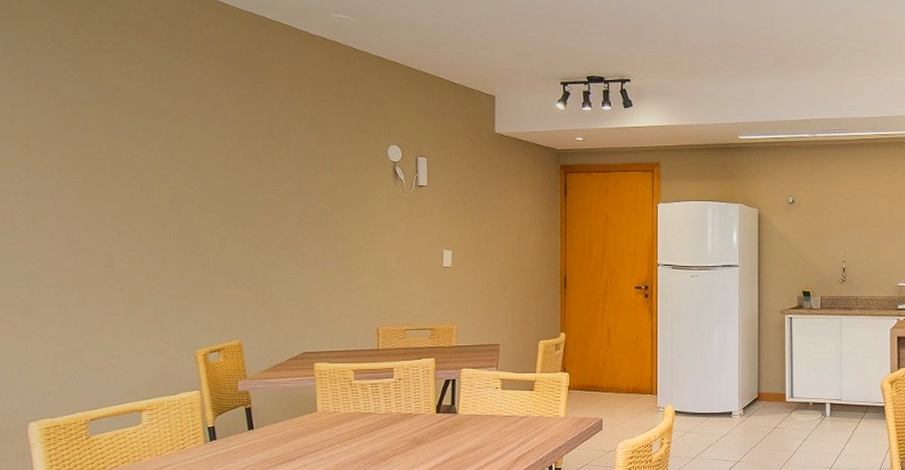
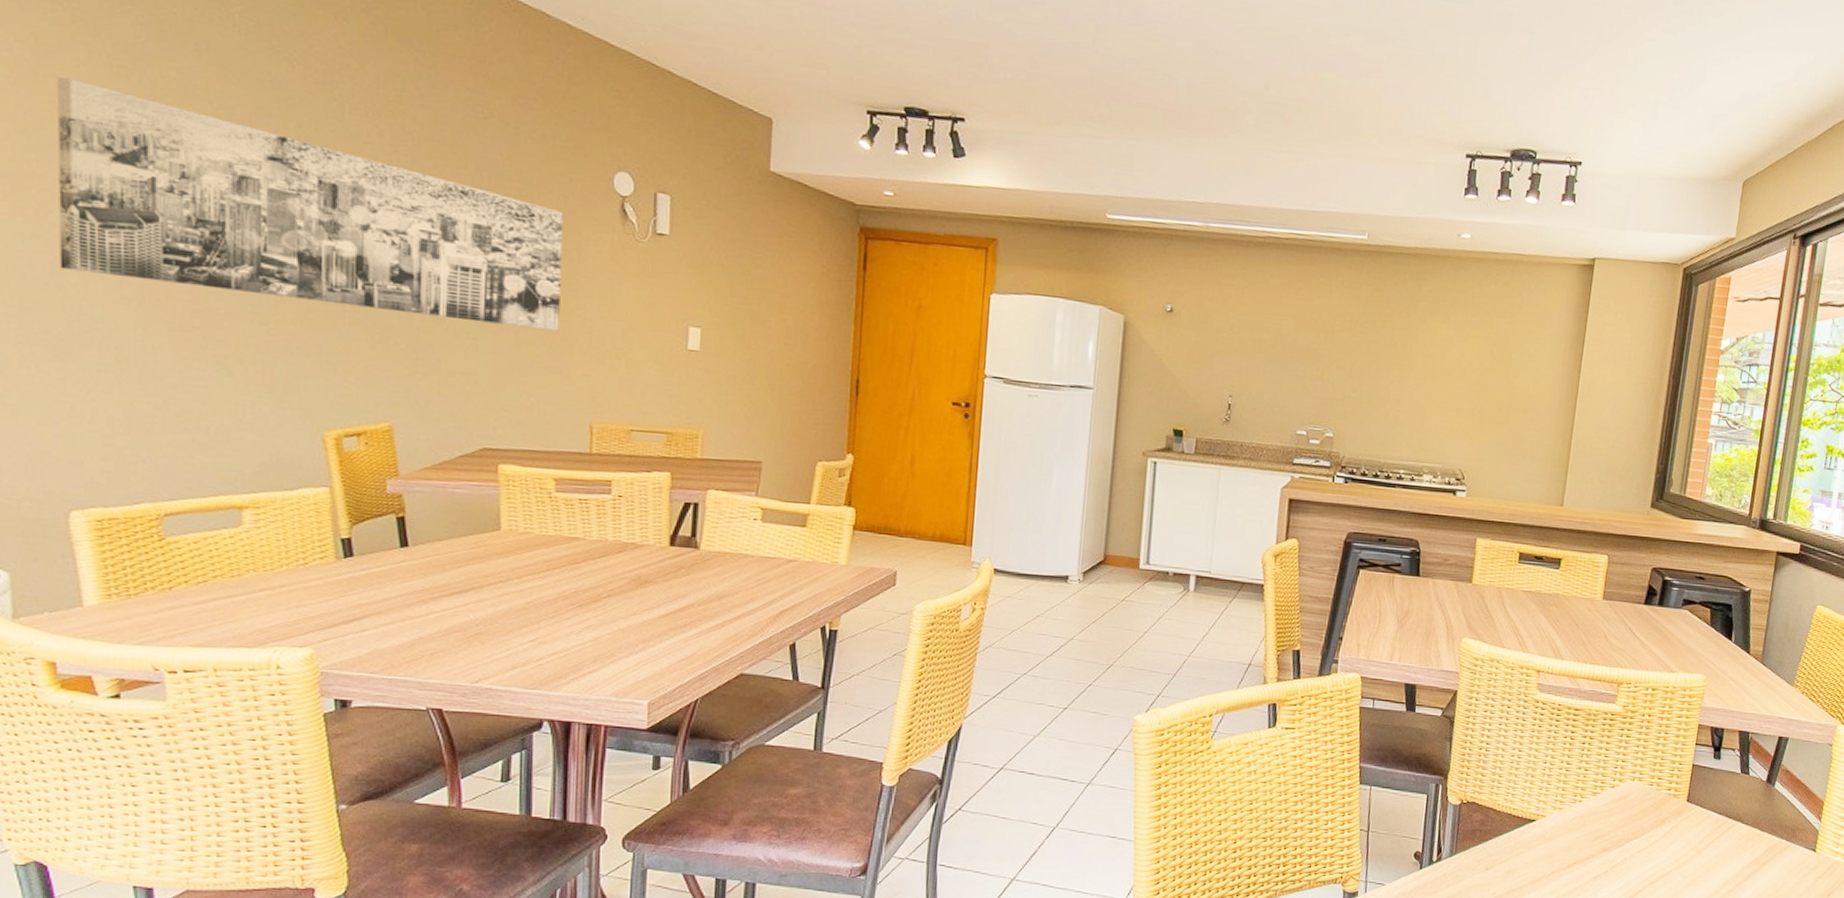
wall art: none [25,123,354,263] -> present [57,77,563,332]

